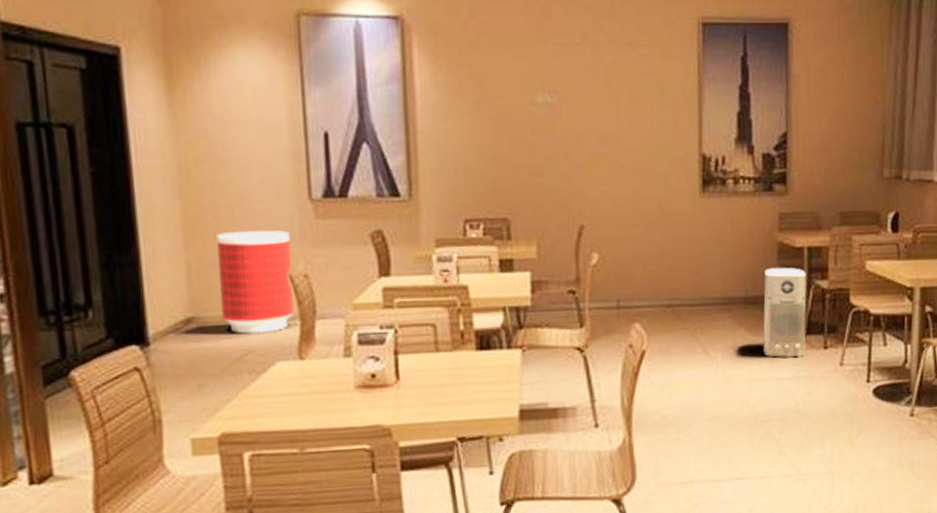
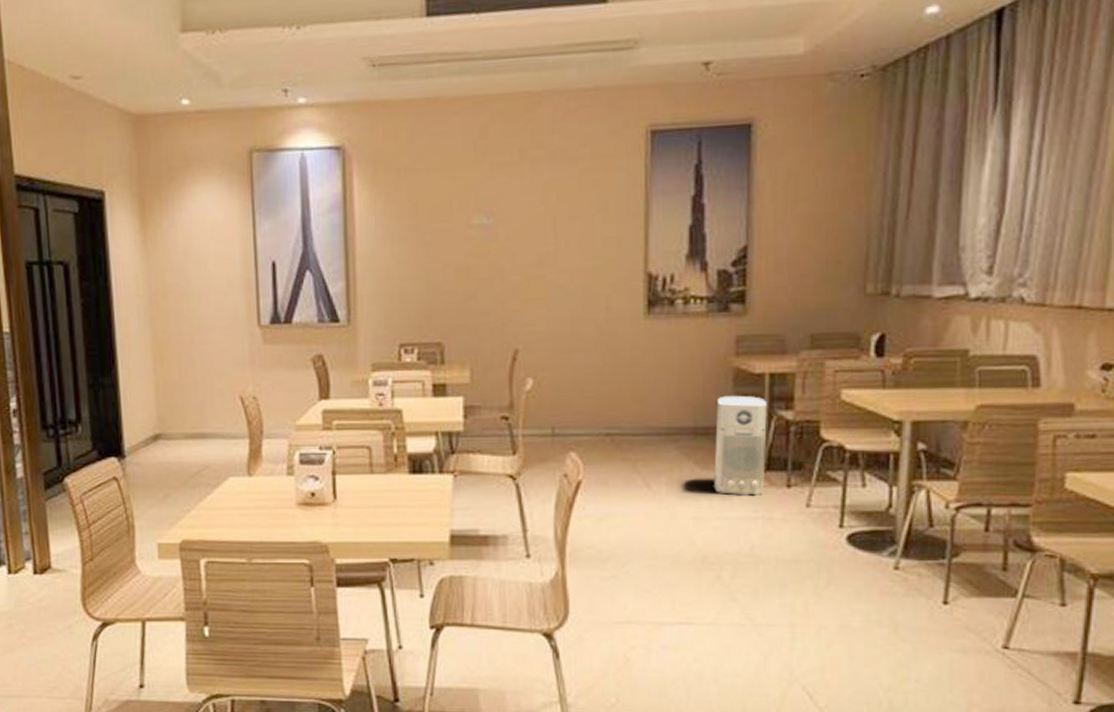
trash can: present [217,230,295,334] -> none [180,354,245,451]

